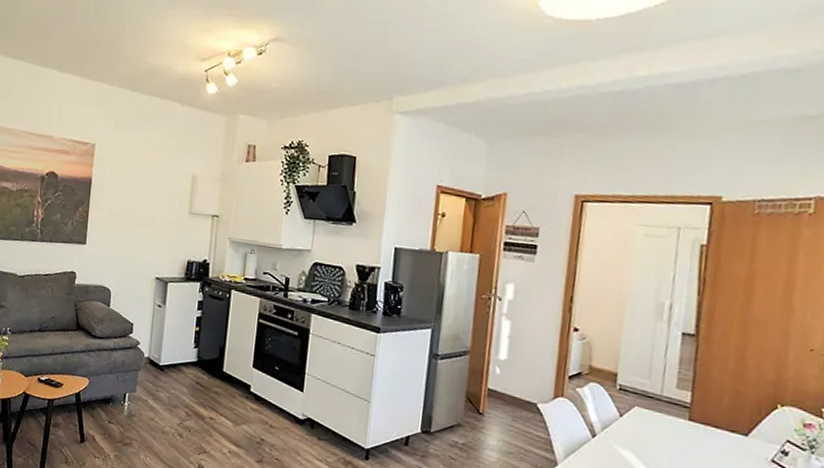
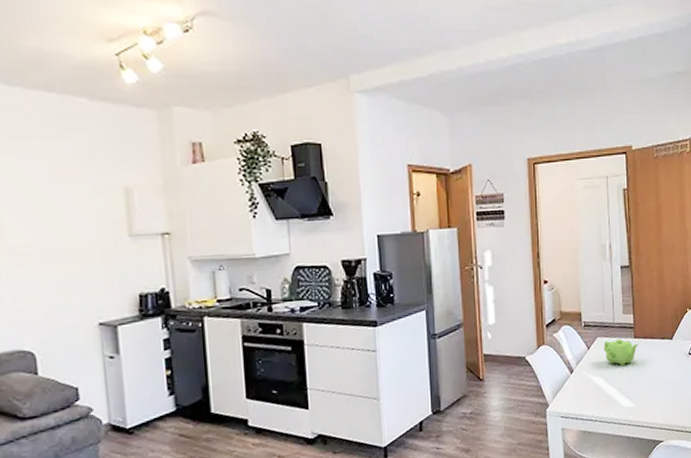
teapot: none [641,414,694,450] -> present [603,339,639,367]

